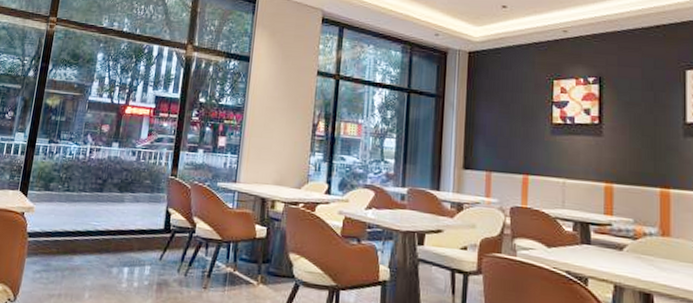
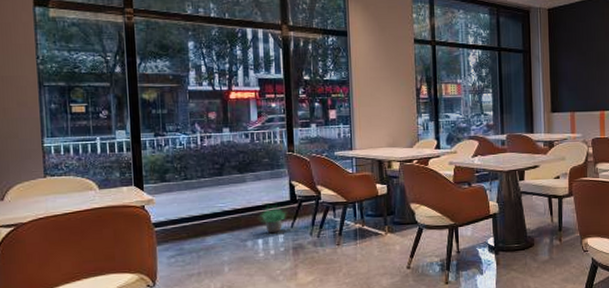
potted plant: none [128,232,158,264] -> present [257,206,287,234]

